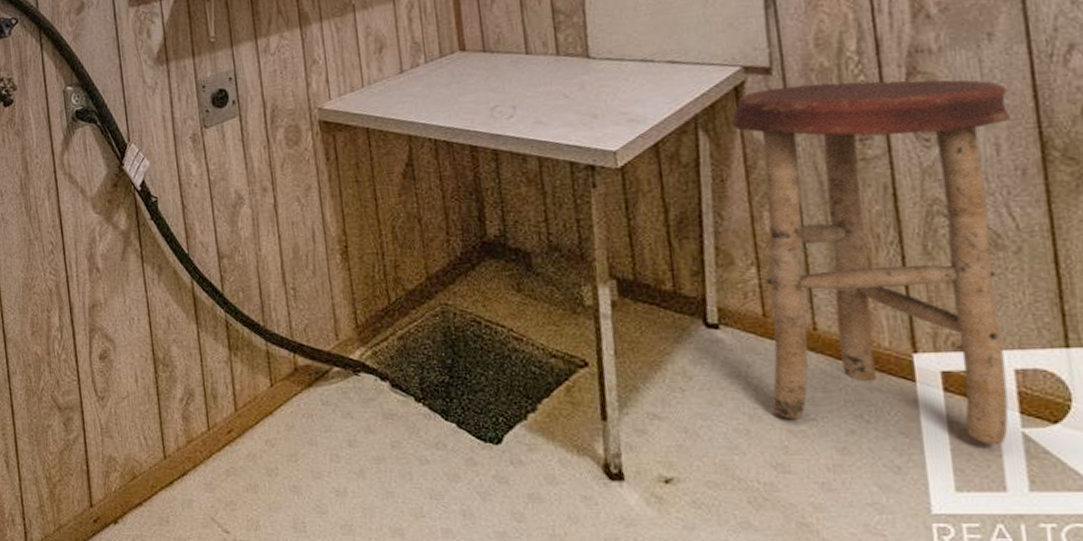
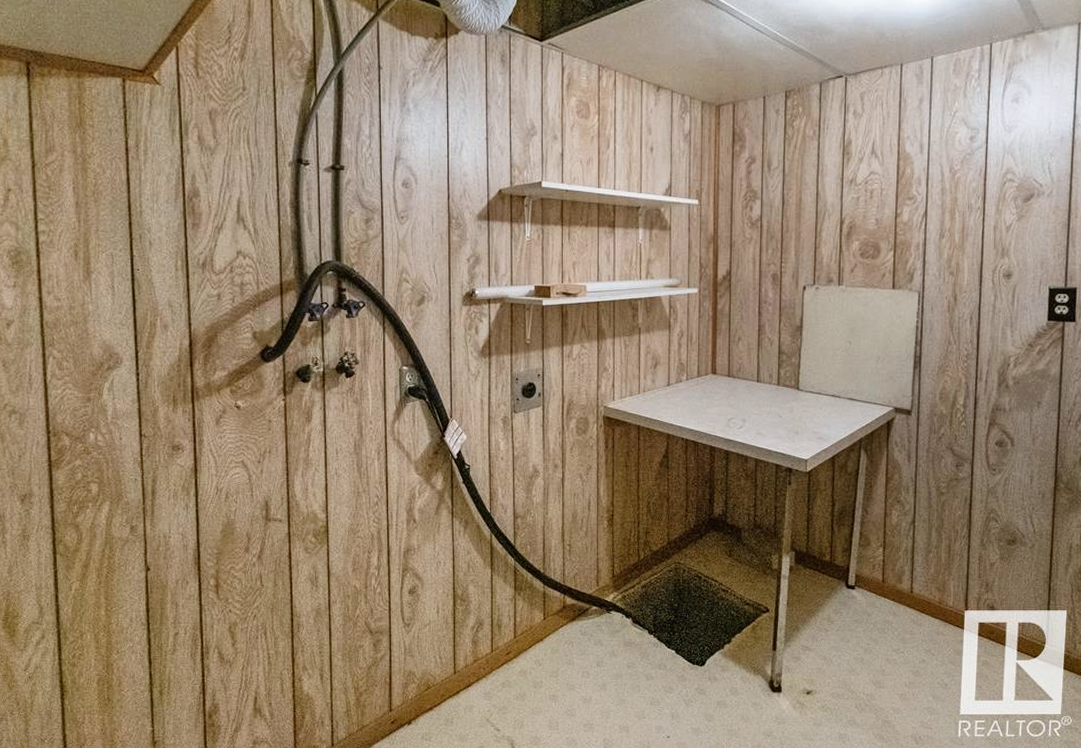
stool: present [731,79,1010,445] -> none [879,424,1043,671]

